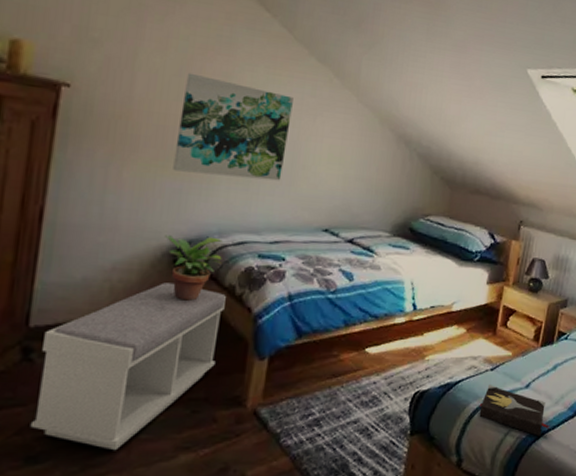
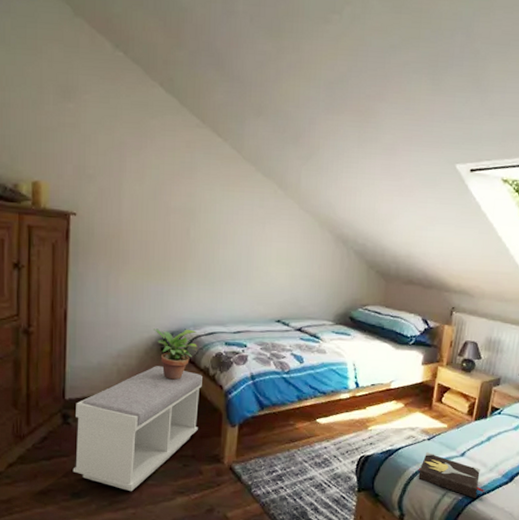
wall art: present [173,72,293,181] -> none [155,196,245,281]

